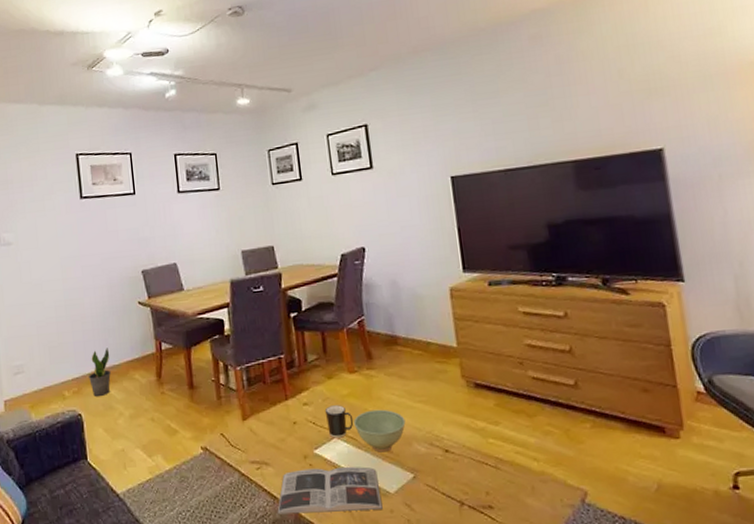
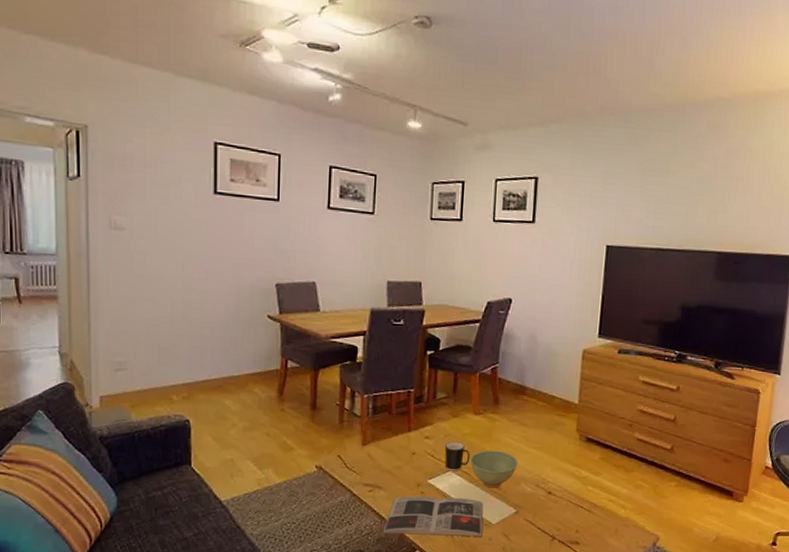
potted plant: present [89,348,111,396] -> none [202,357,229,405]

